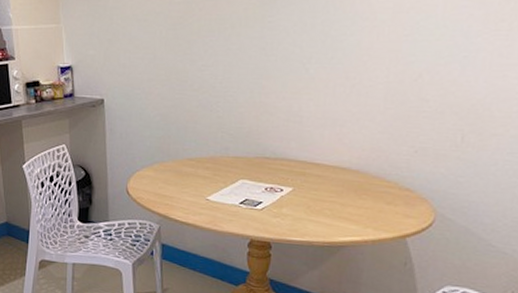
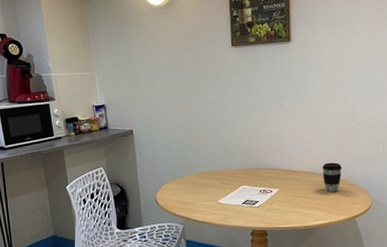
coffee cup: none [360,155,393,198] -> present [322,162,343,192]

